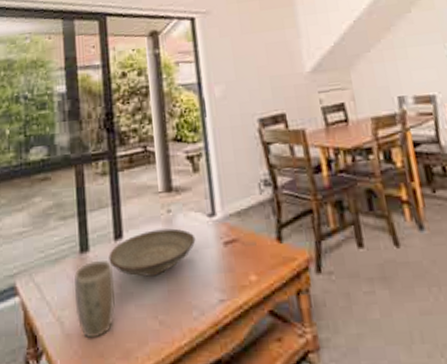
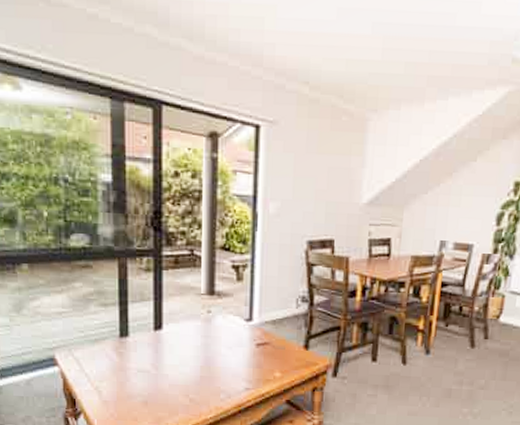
plant pot: present [73,259,116,339] -> none [112,344,152,407]
decorative bowl: present [109,228,196,277] -> none [147,326,231,364]

